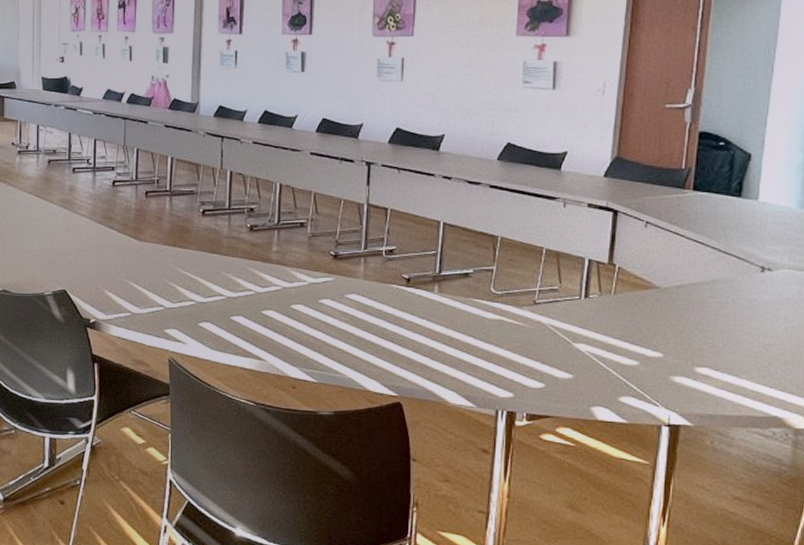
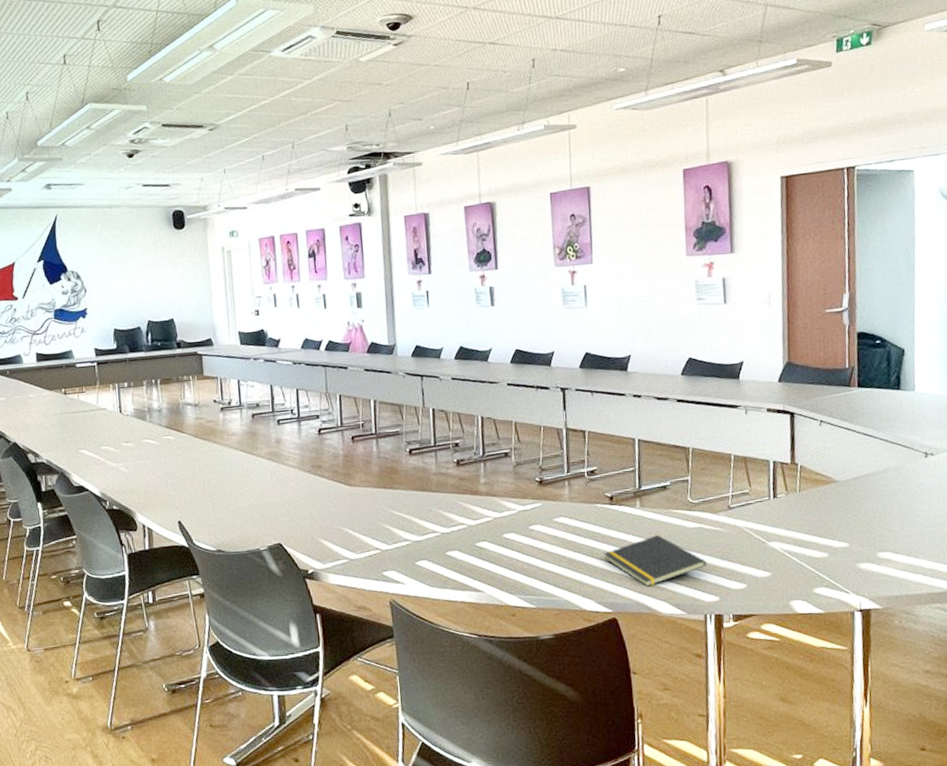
notepad: none [394,323,504,375] -> present [604,535,706,587]

